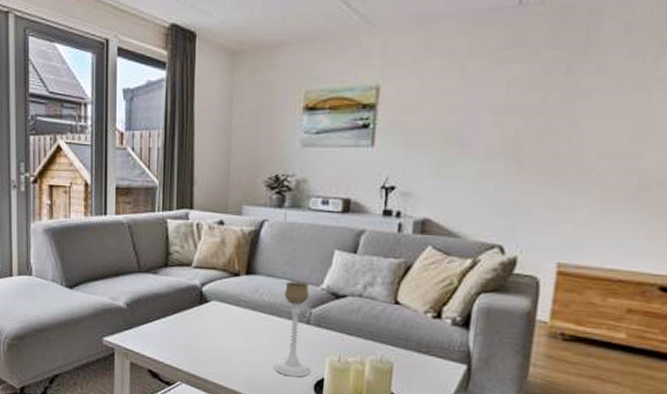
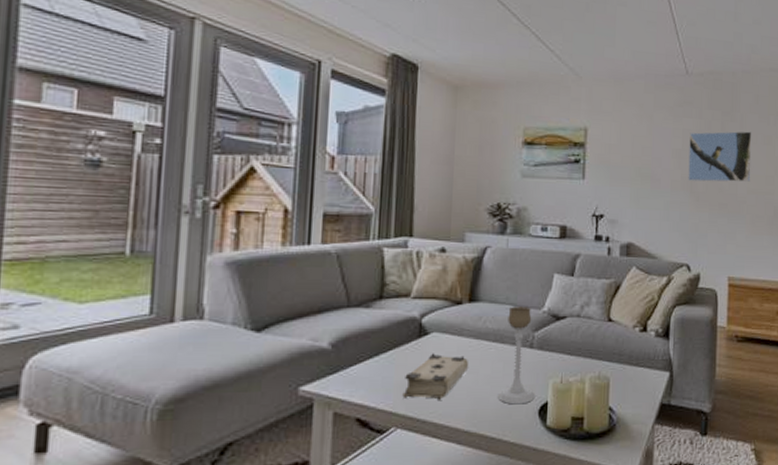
book: none [186,320,245,363] -> present [402,353,468,400]
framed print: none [510,74,616,145] -> present [688,131,752,182]

